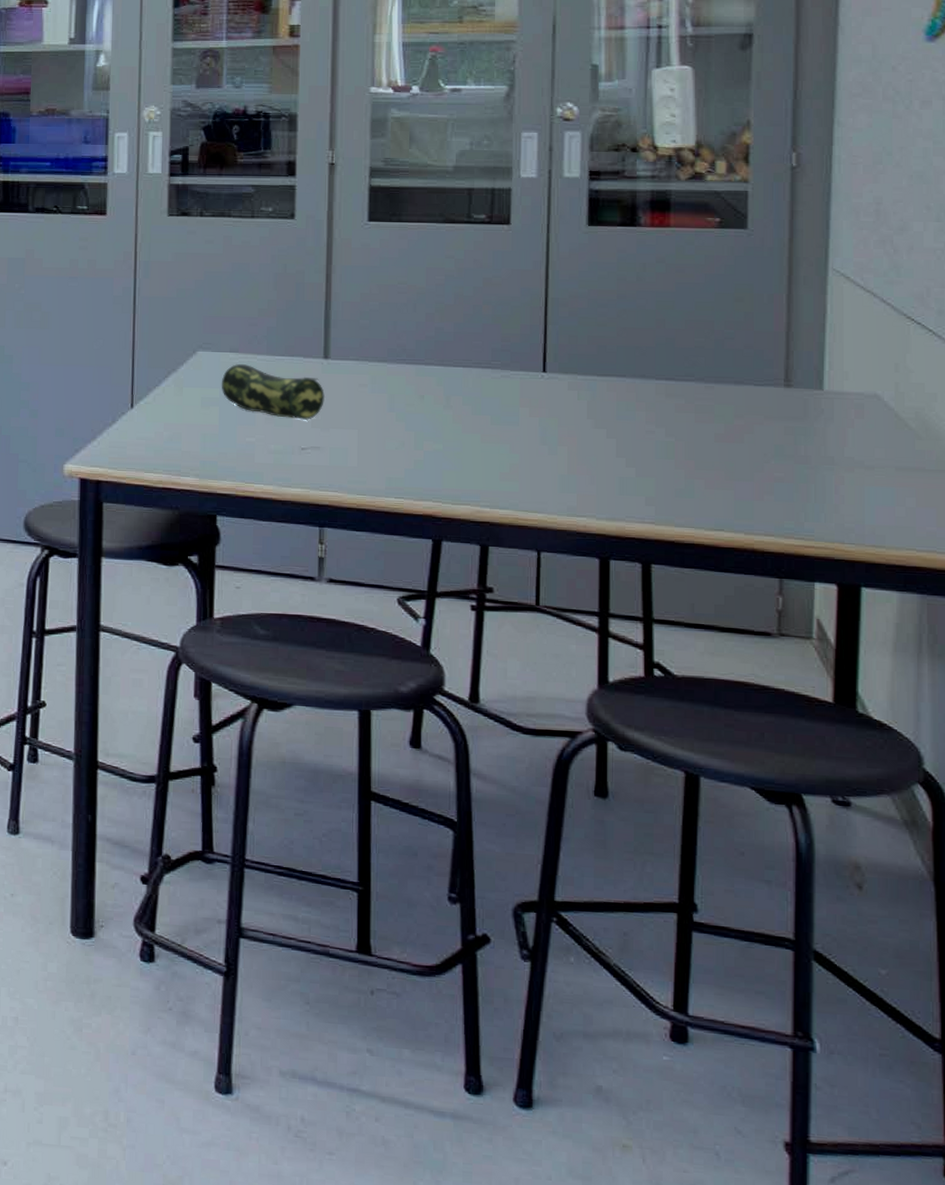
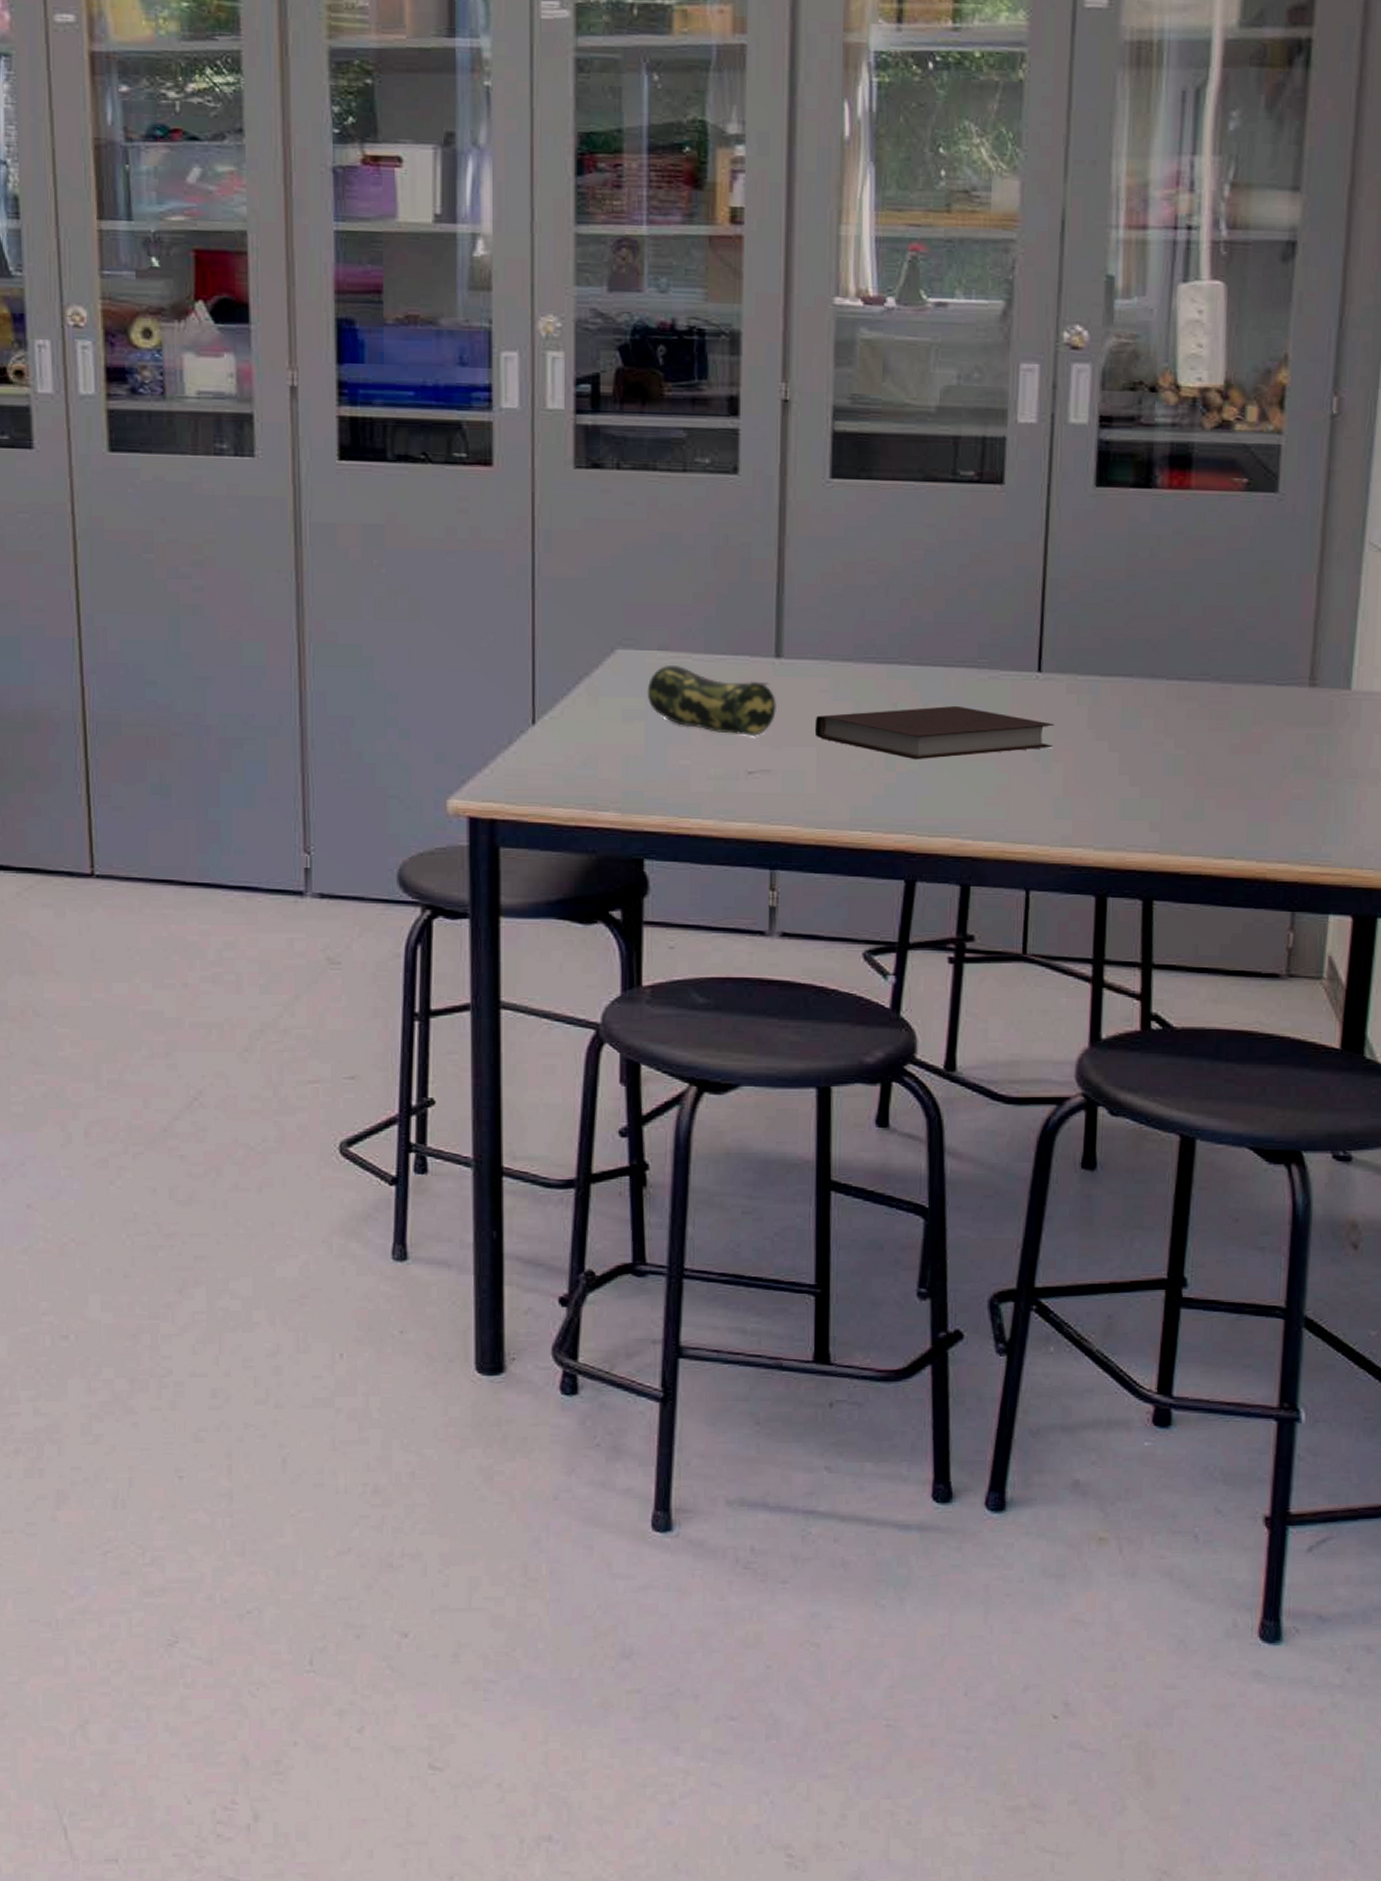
notebook: none [356,399,559,442] -> present [814,706,1055,760]

